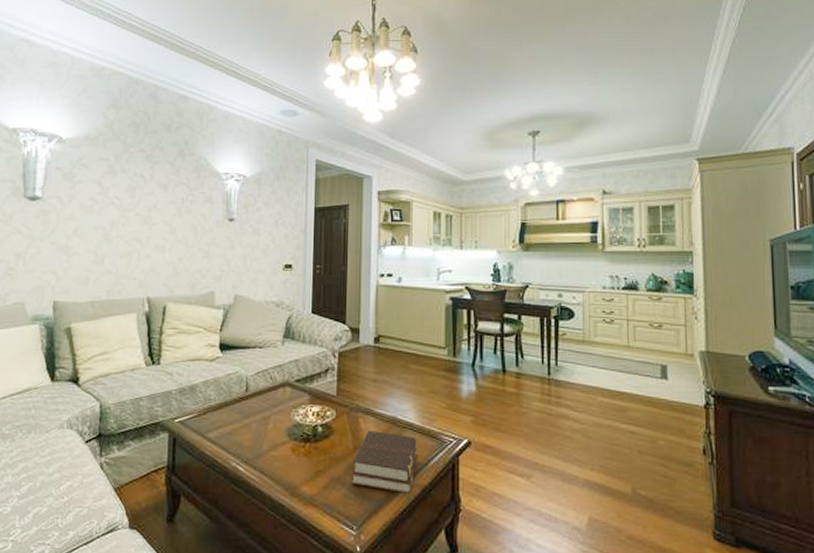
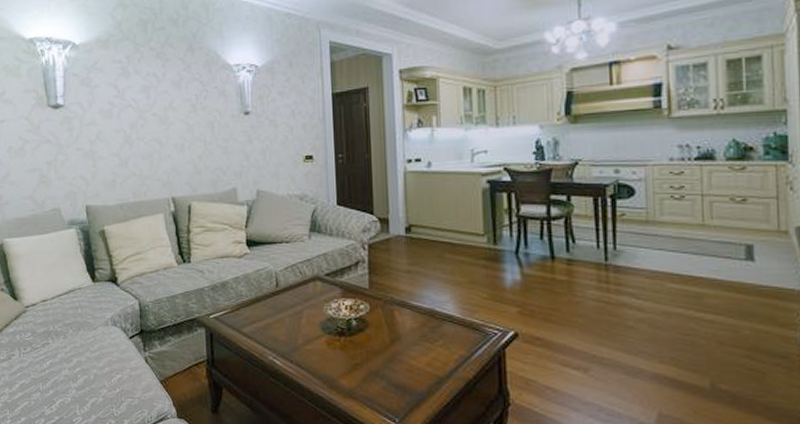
bible: present [350,430,418,493] -> none [389,322,460,387]

